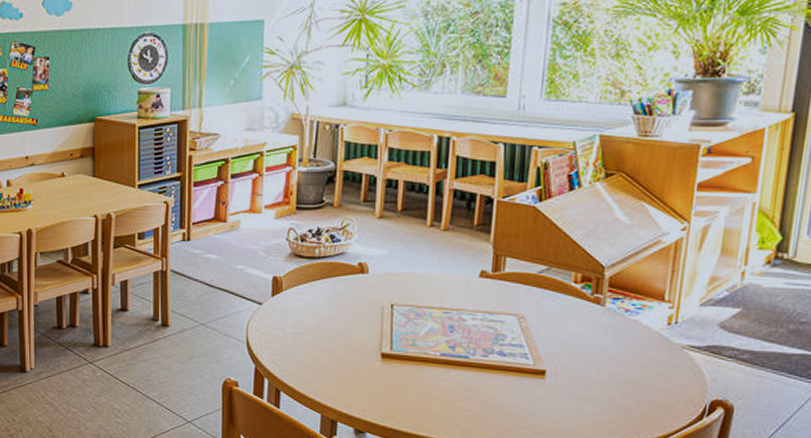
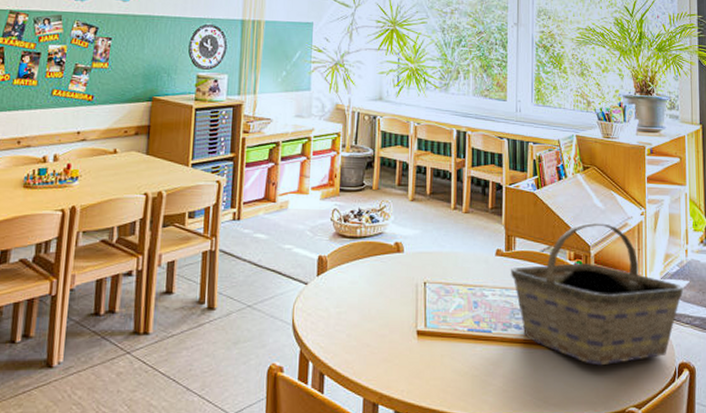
basket: none [497,240,731,398] -> present [511,223,683,366]

